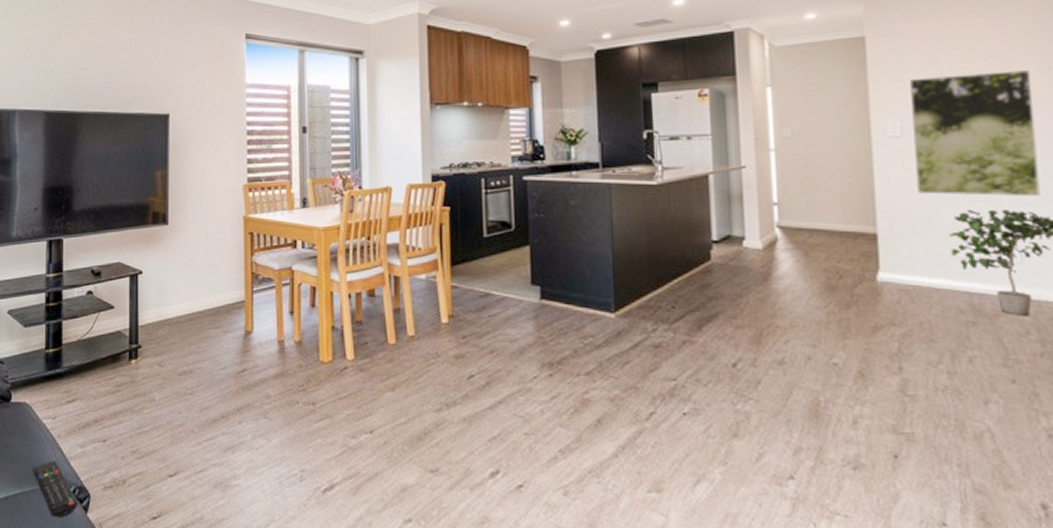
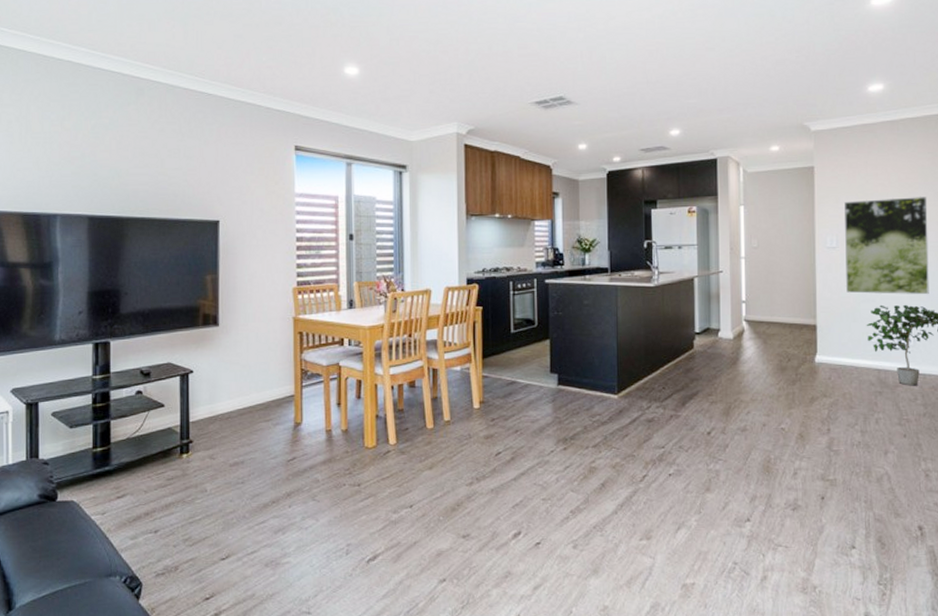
remote control: present [32,460,78,518] -> none [80,553,129,607]

